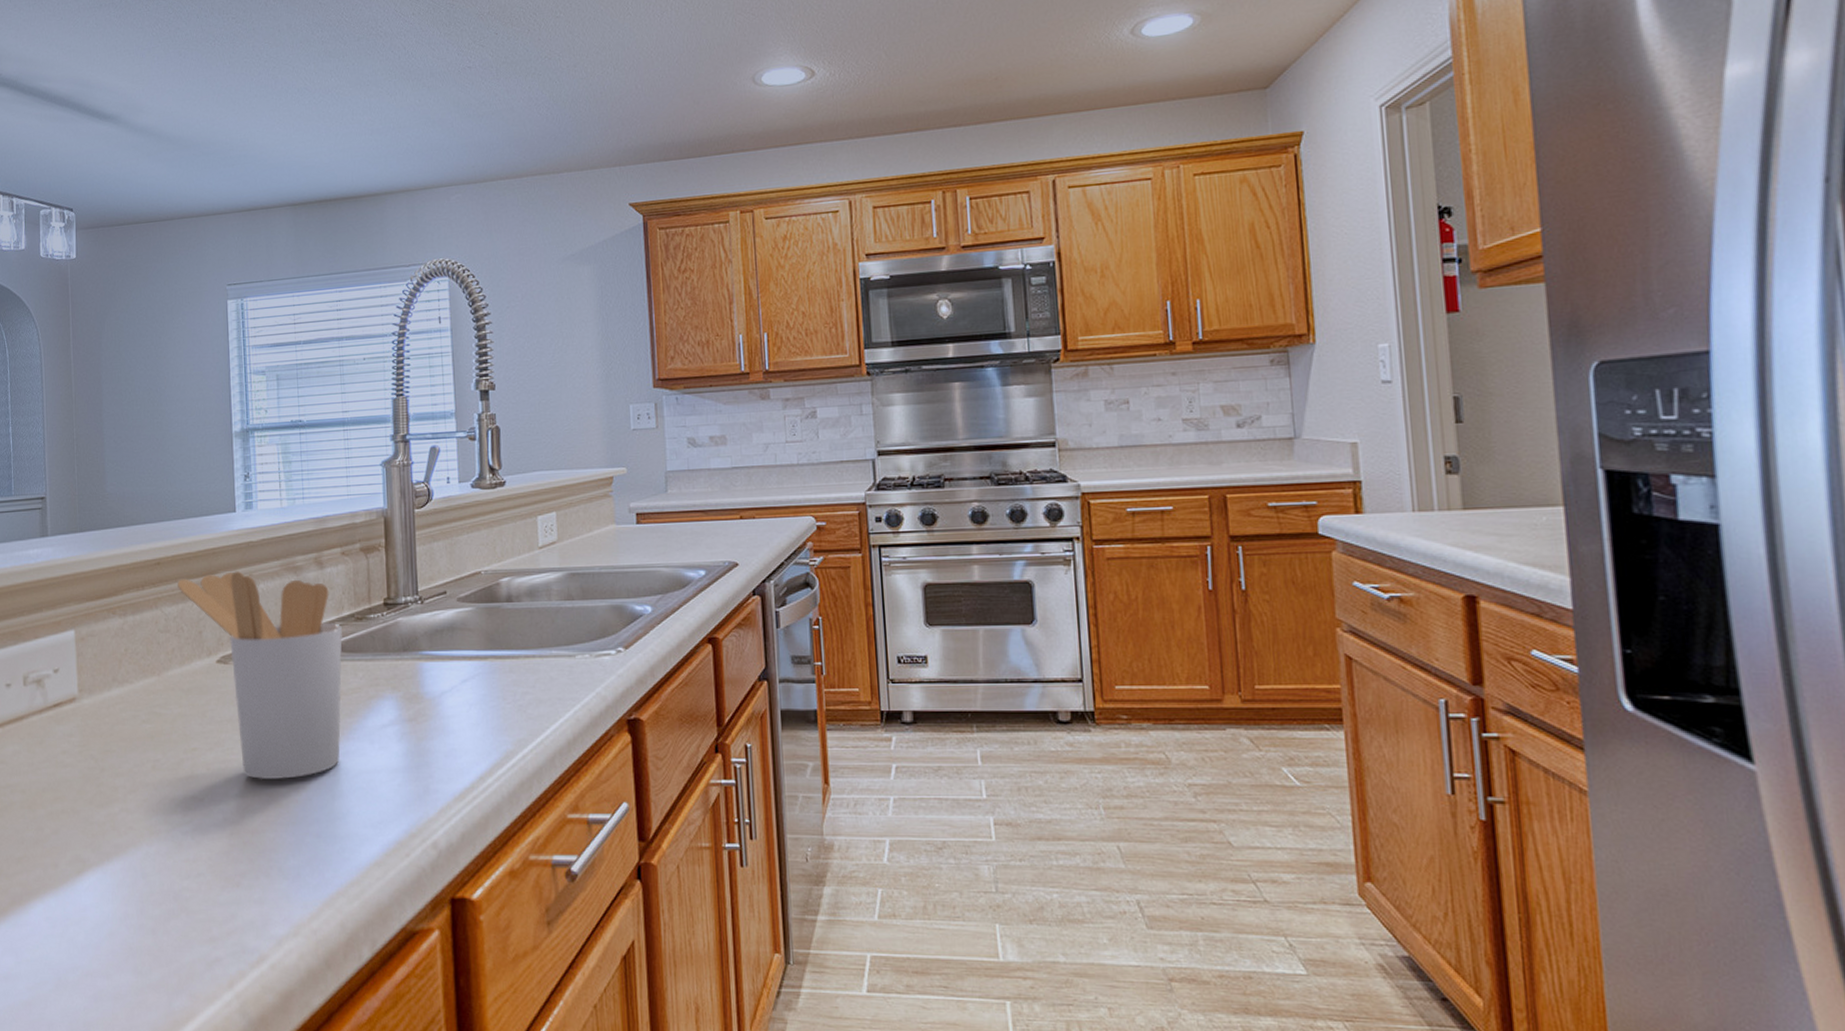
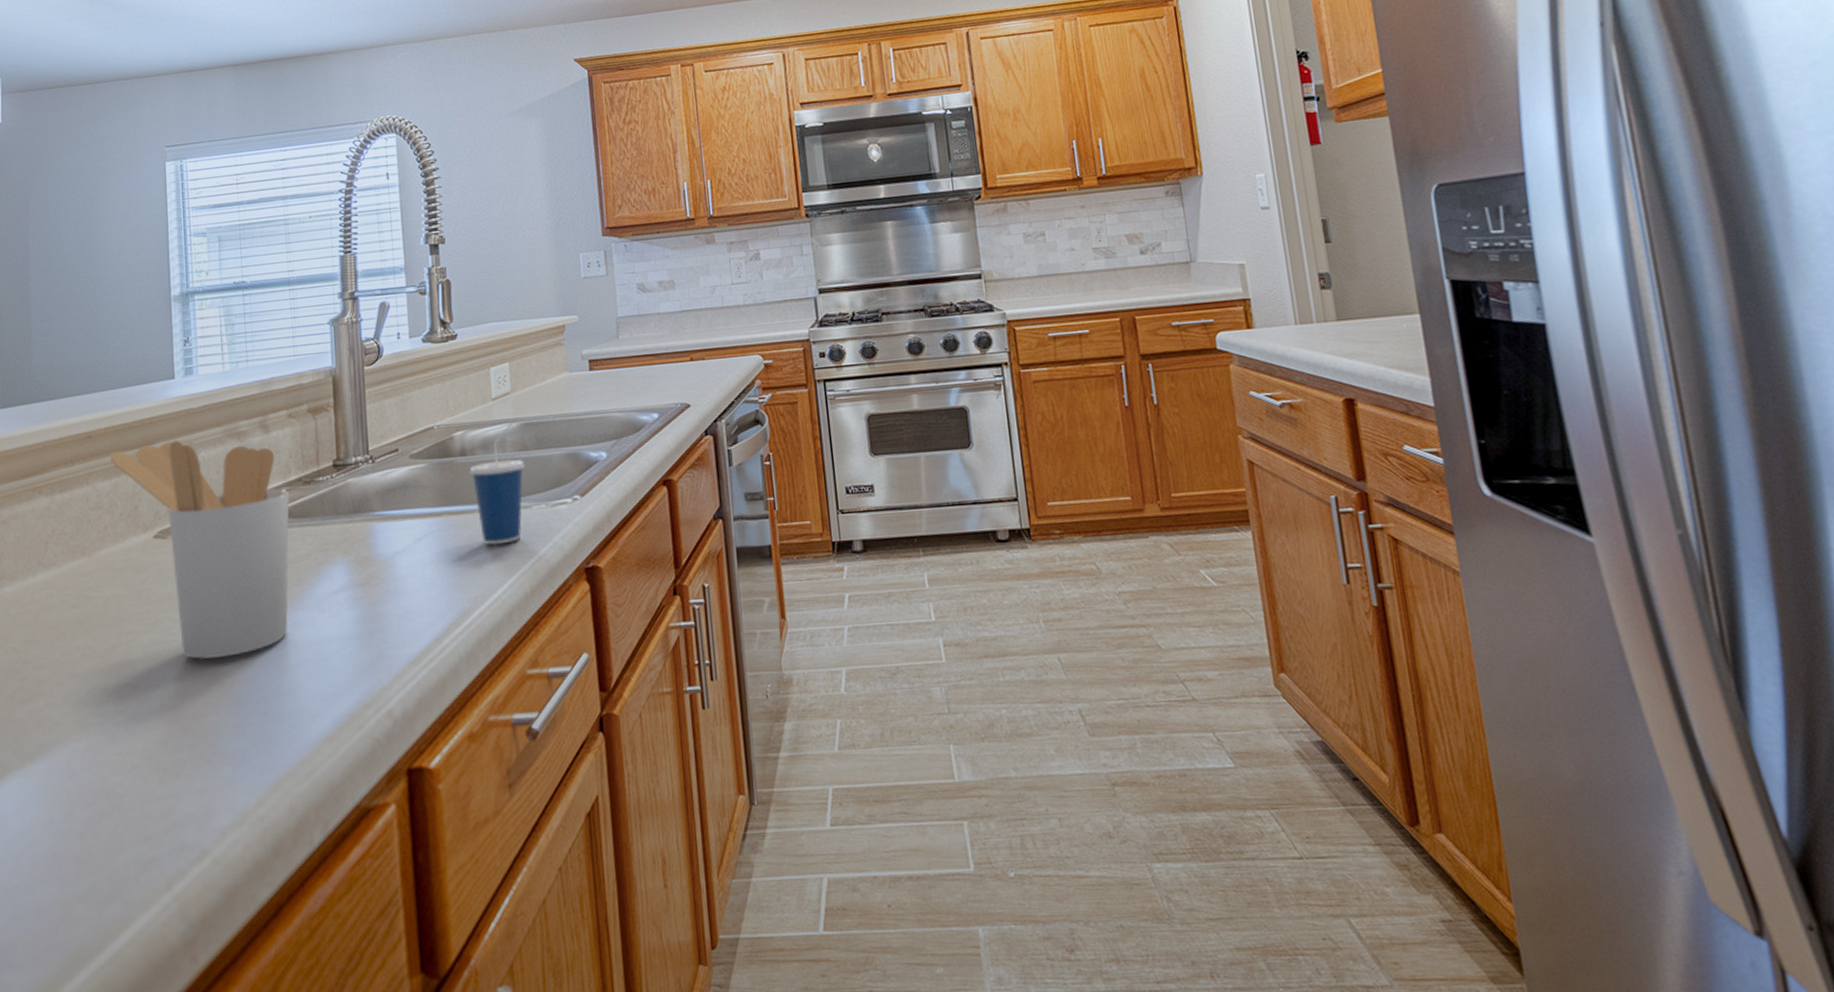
cup: none [515,572,571,691] -> present [469,422,526,545]

